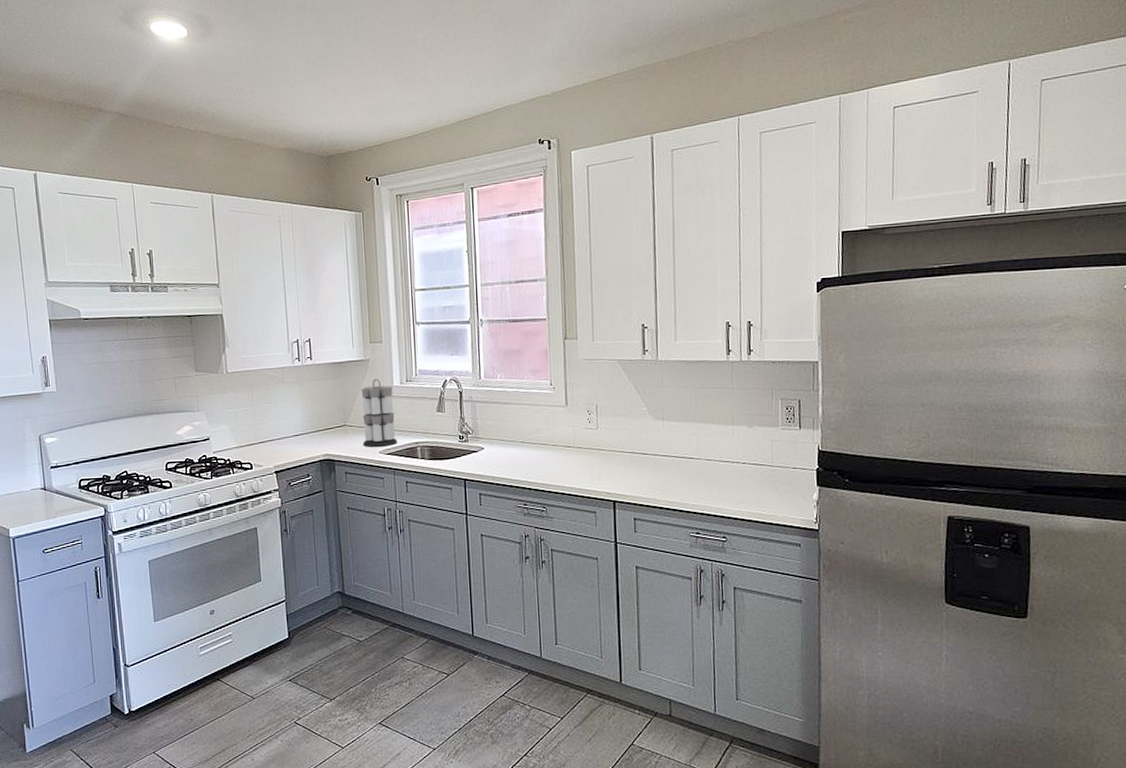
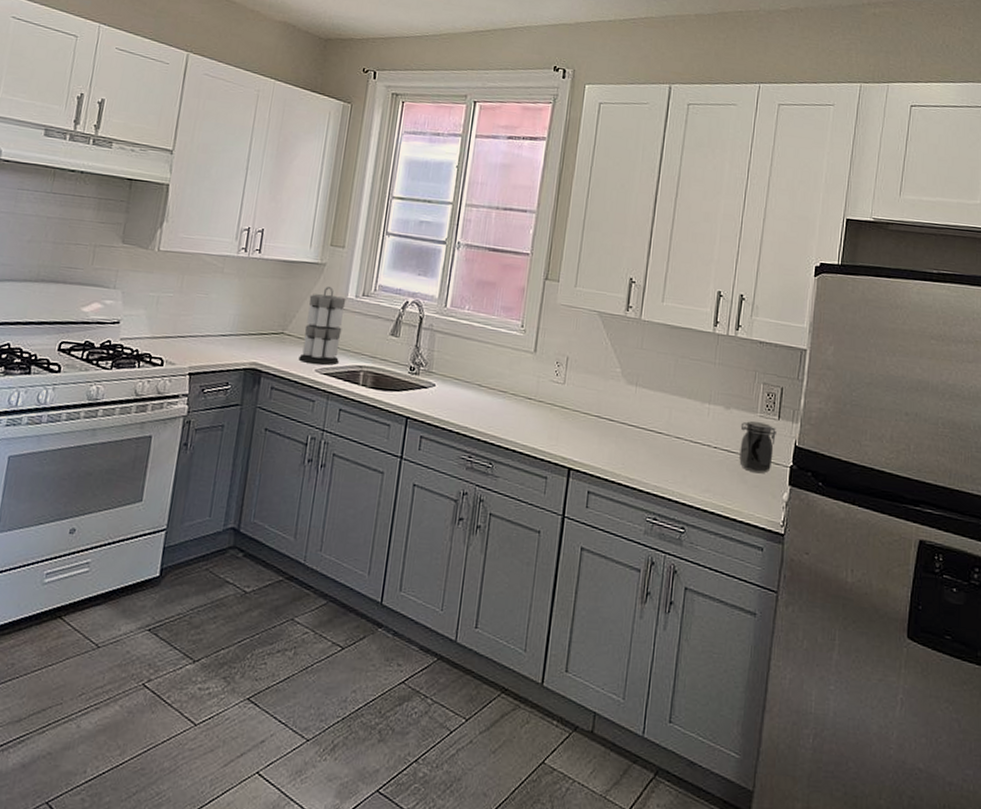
jar: none [764,434,799,480] -> present [739,421,776,474]

